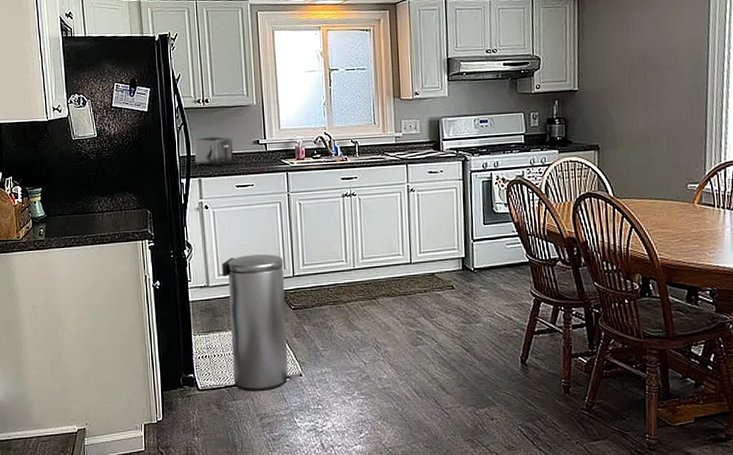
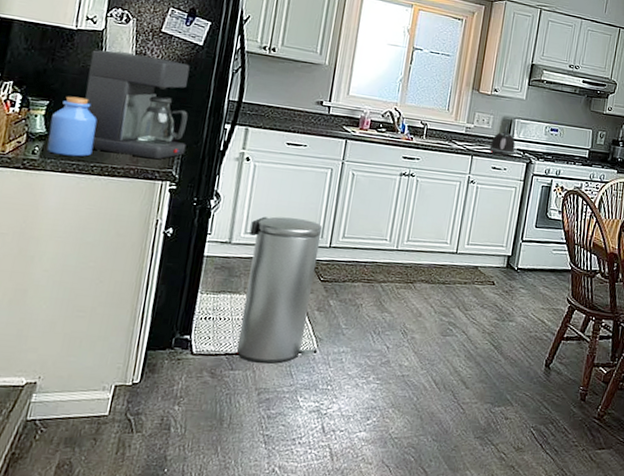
jar: none [46,179,83,233] -> present [47,96,98,157]
coffee maker: none [64,130,154,223] -> present [85,50,190,160]
toaster: present [194,136,234,166] -> none [246,85,295,120]
kettle: none [422,124,448,157] -> present [489,123,516,156]

